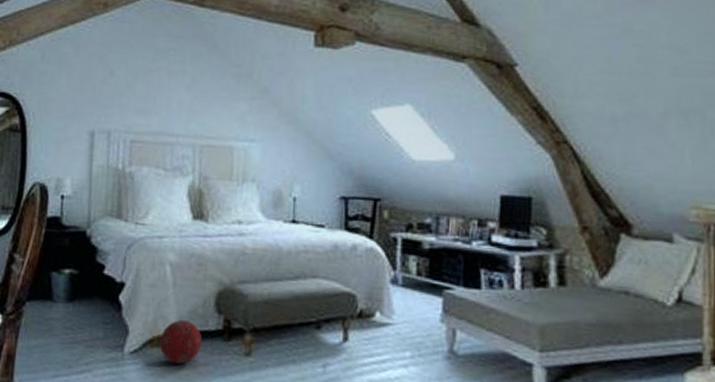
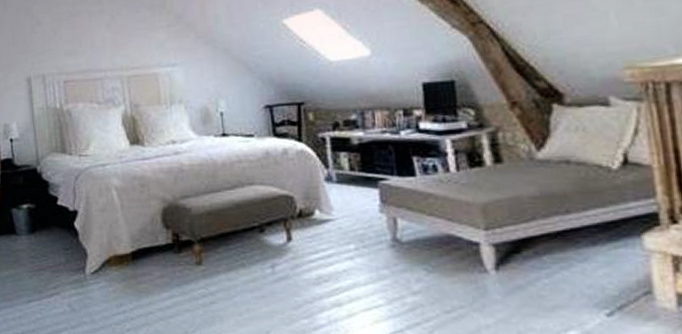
ball: present [159,320,202,365] -> none [116,239,156,279]

